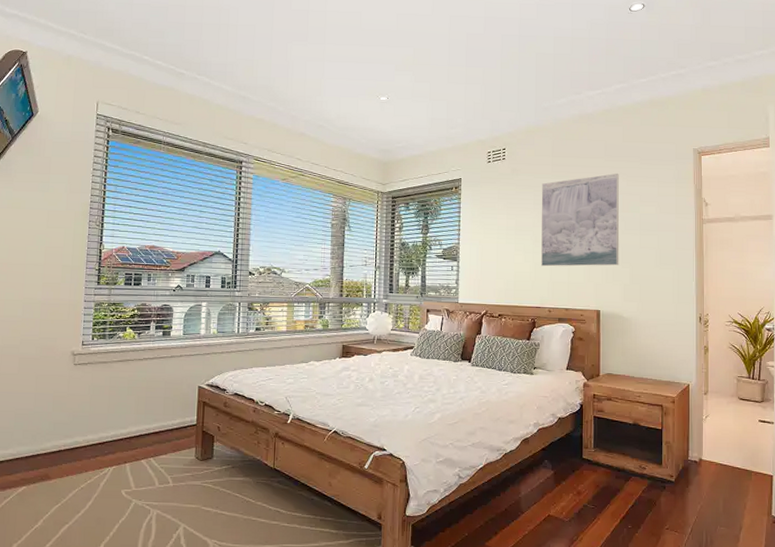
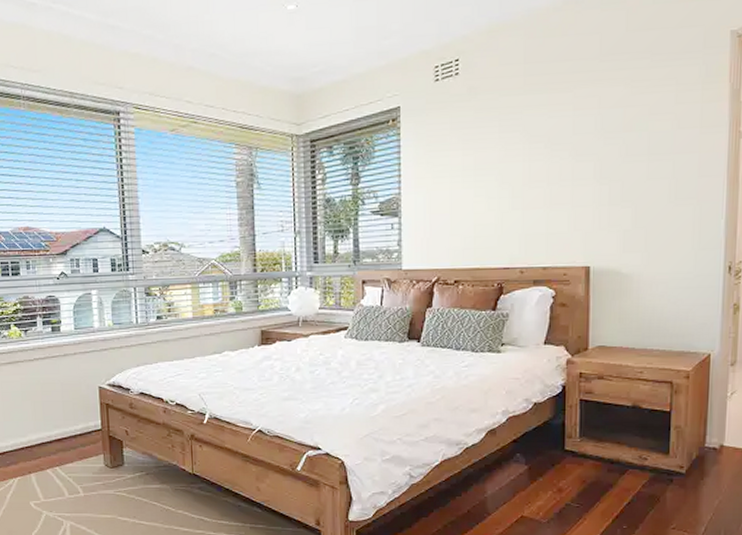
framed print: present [541,173,620,267] -> none [509,79,619,215]

